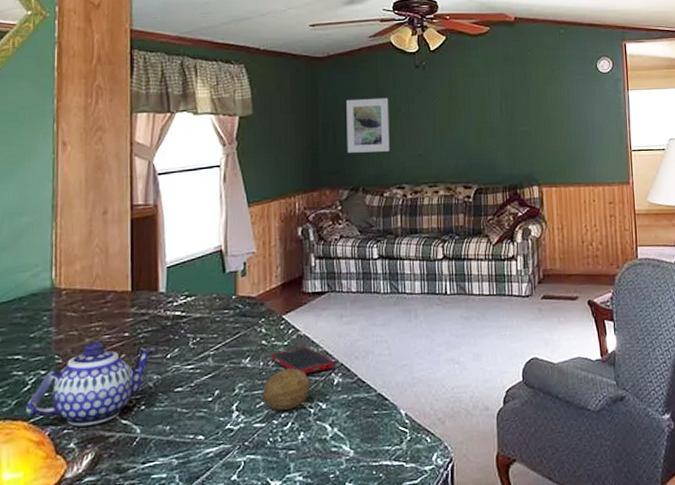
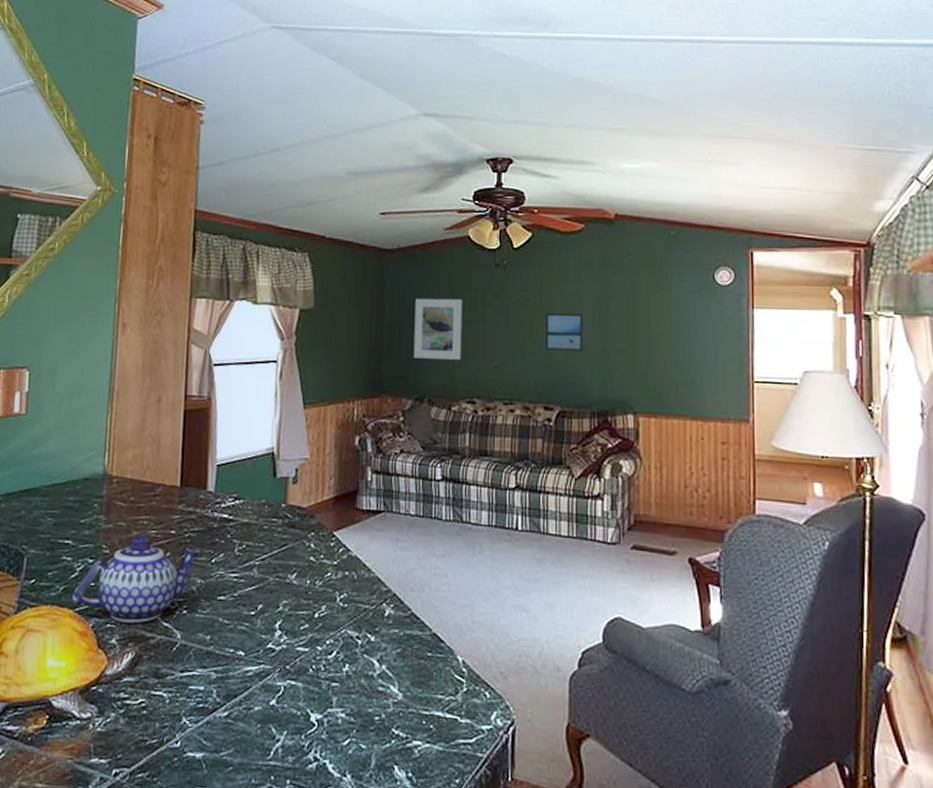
fruit: present [262,368,311,410] -> none [307,591,360,637]
cell phone: present [271,346,334,374] -> none [319,569,387,601]
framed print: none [461,103,494,137] -> present [546,312,584,352]

